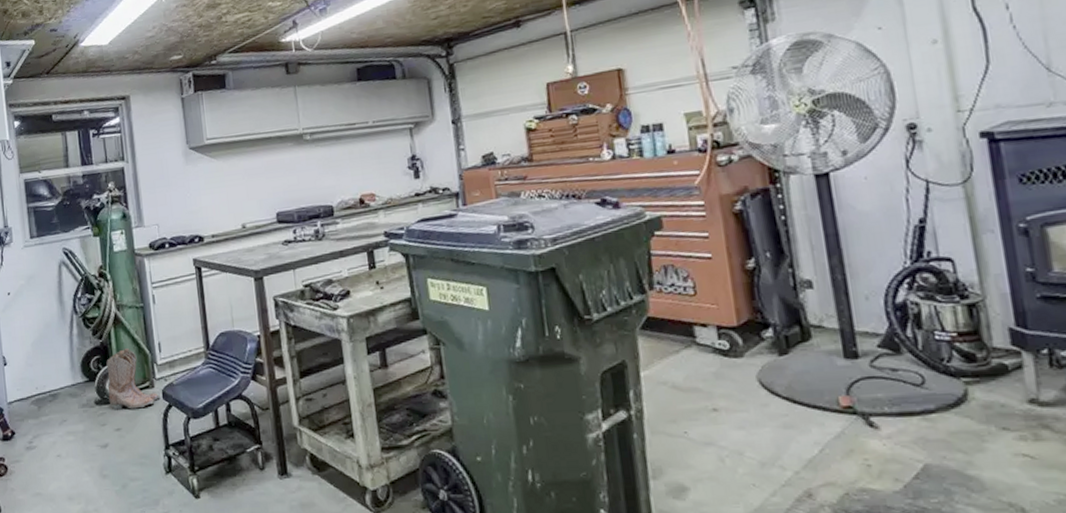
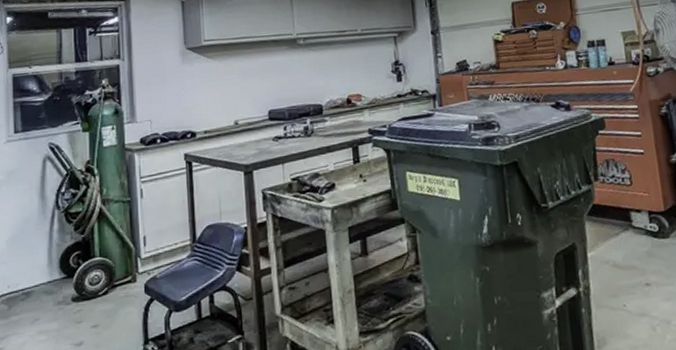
boots: present [106,347,160,409] -> none [87,242,142,305]

